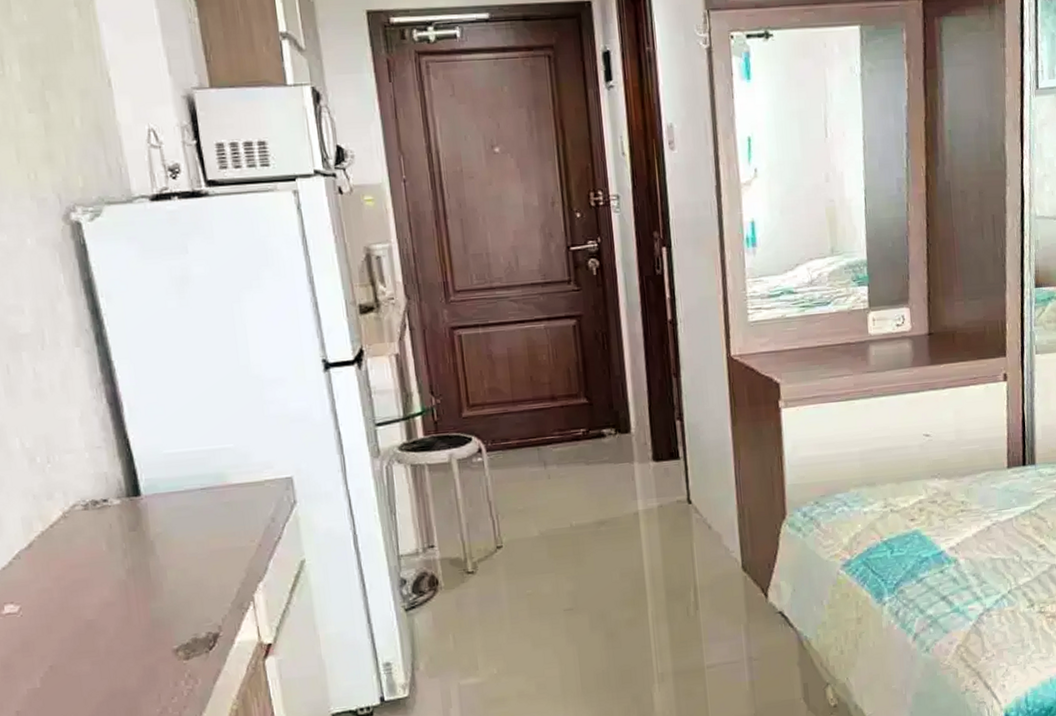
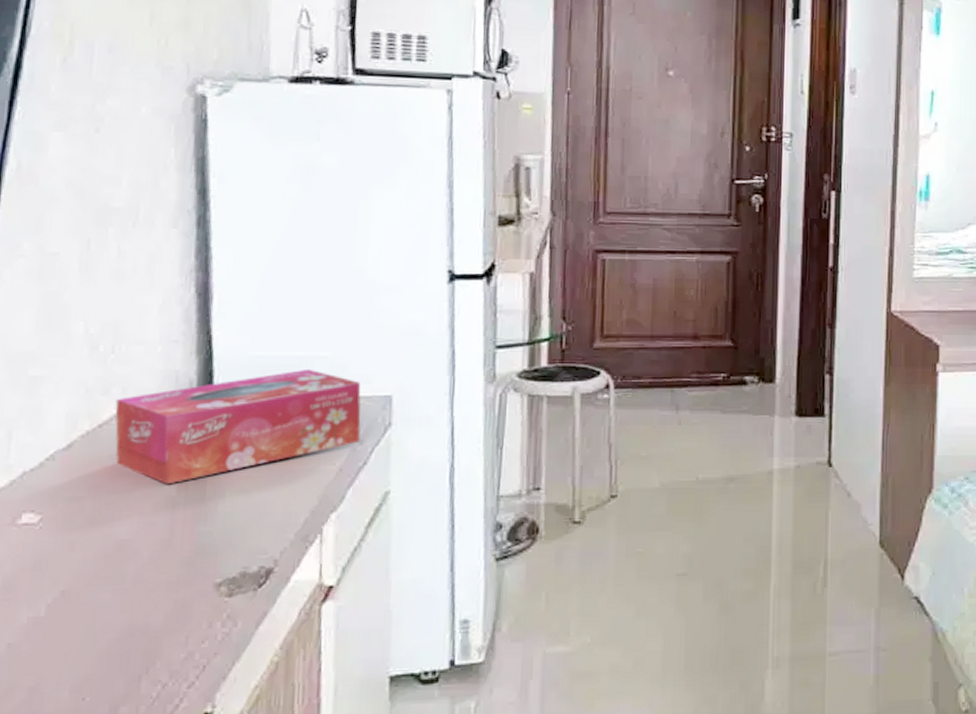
tissue box: none [60,460,272,571] -> present [115,368,361,485]

